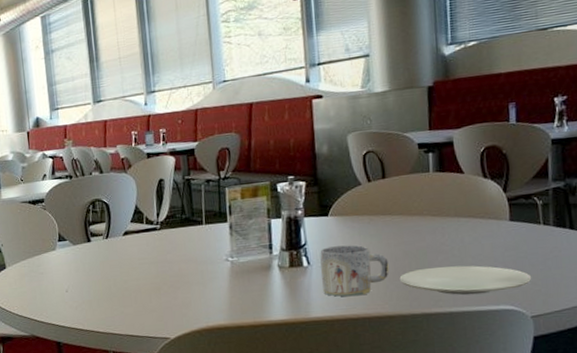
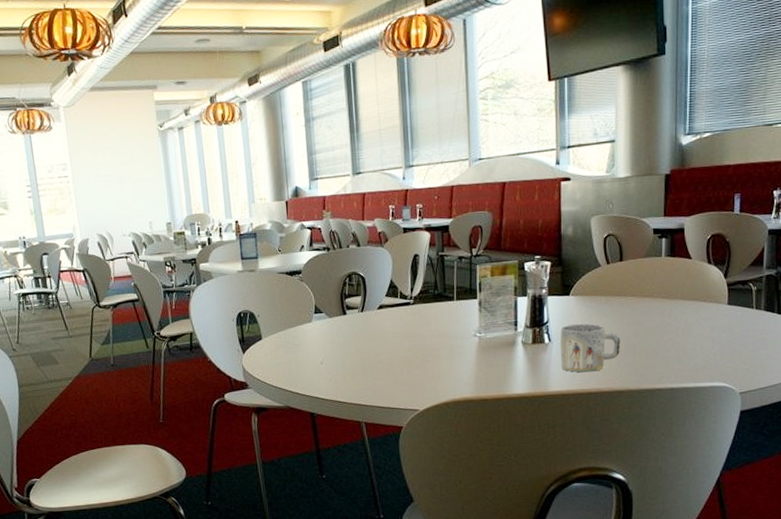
plate: present [399,265,532,295] -> none [629,345,743,373]

